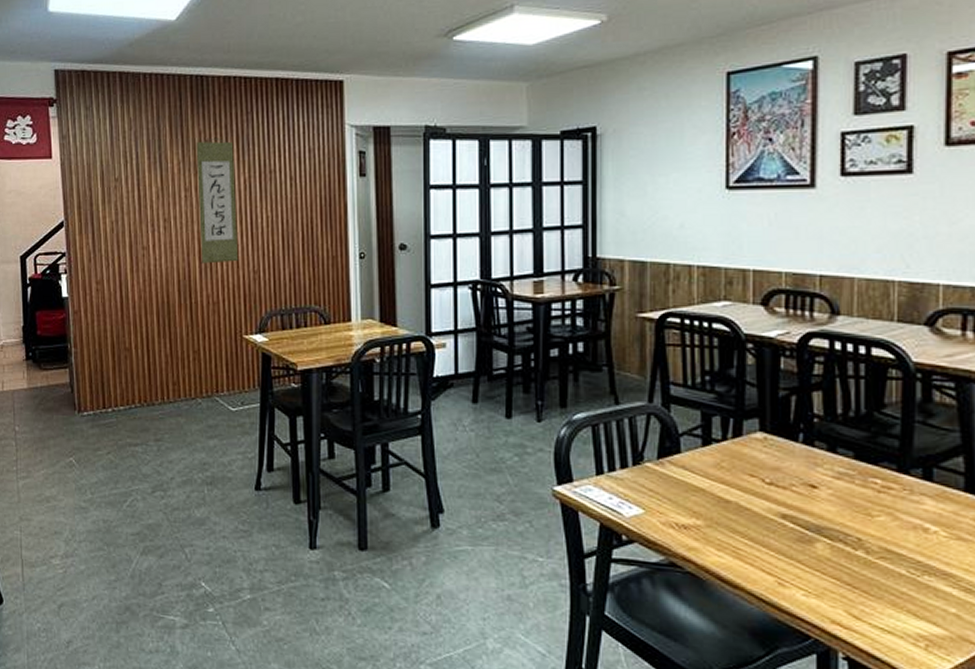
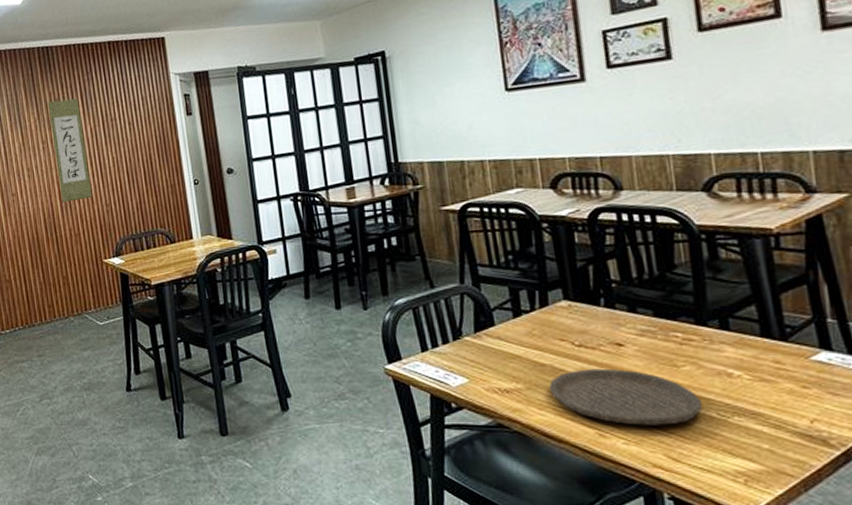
plate: none [731,510,893,579] -> present [548,368,703,426]

